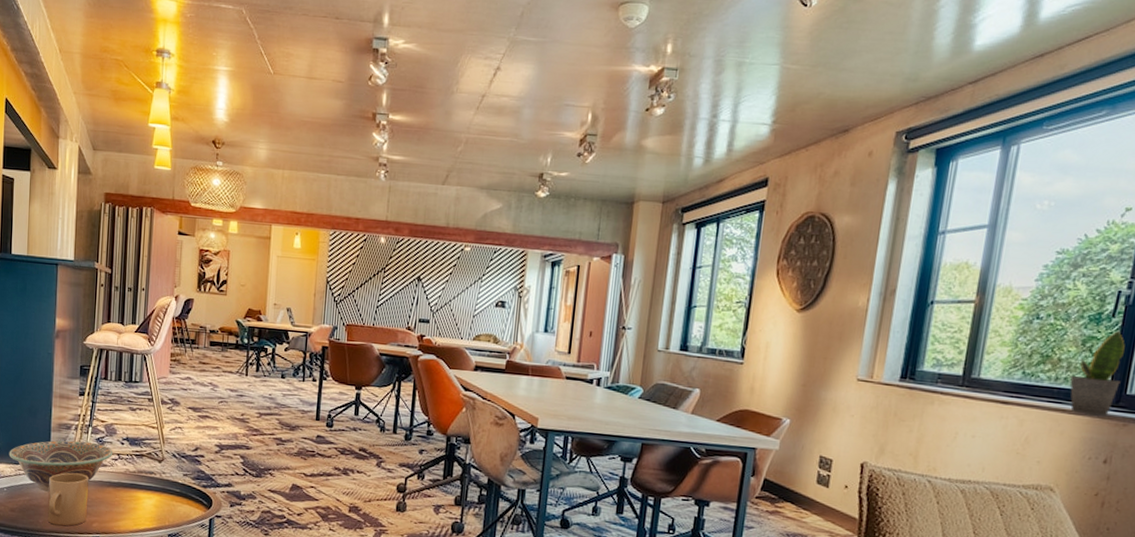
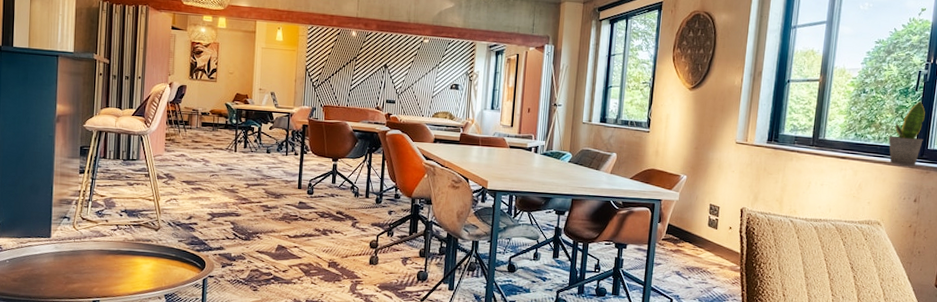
decorative bowl: present [9,440,113,492] -> none [11,214,112,262]
cup: present [47,472,90,527] -> none [49,243,90,293]

